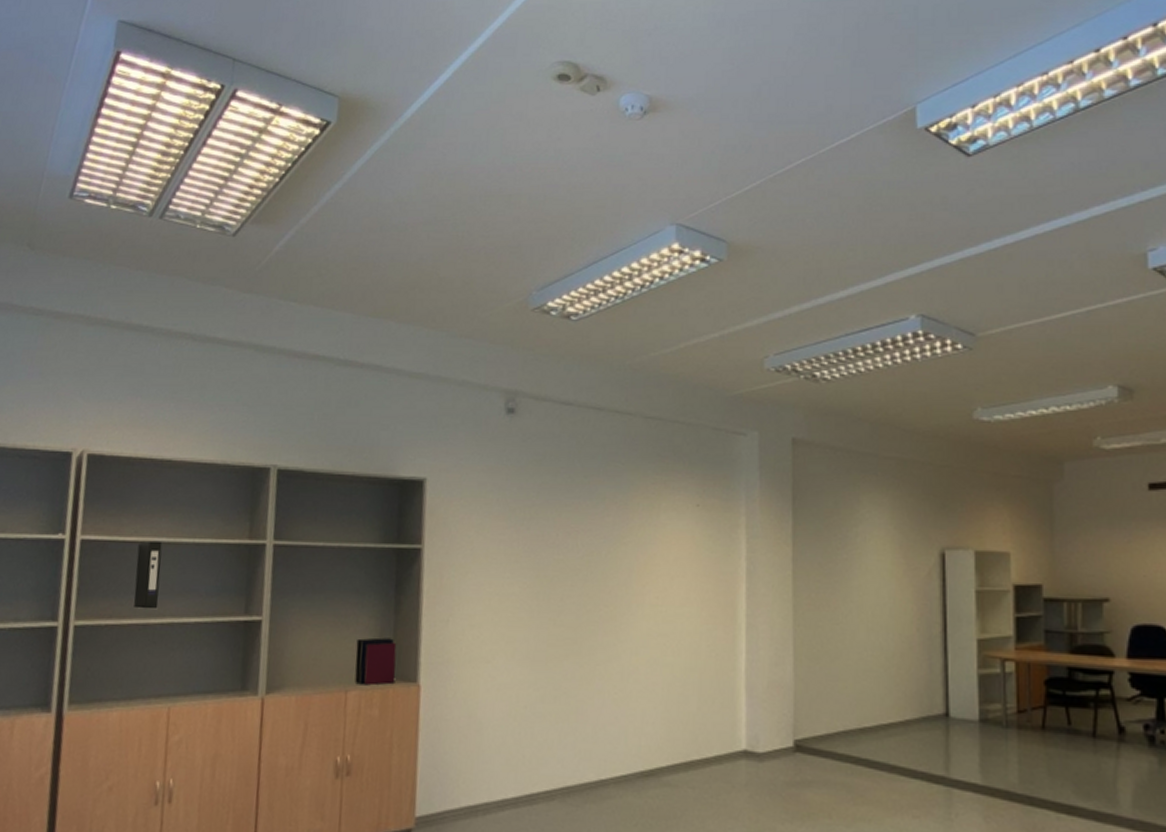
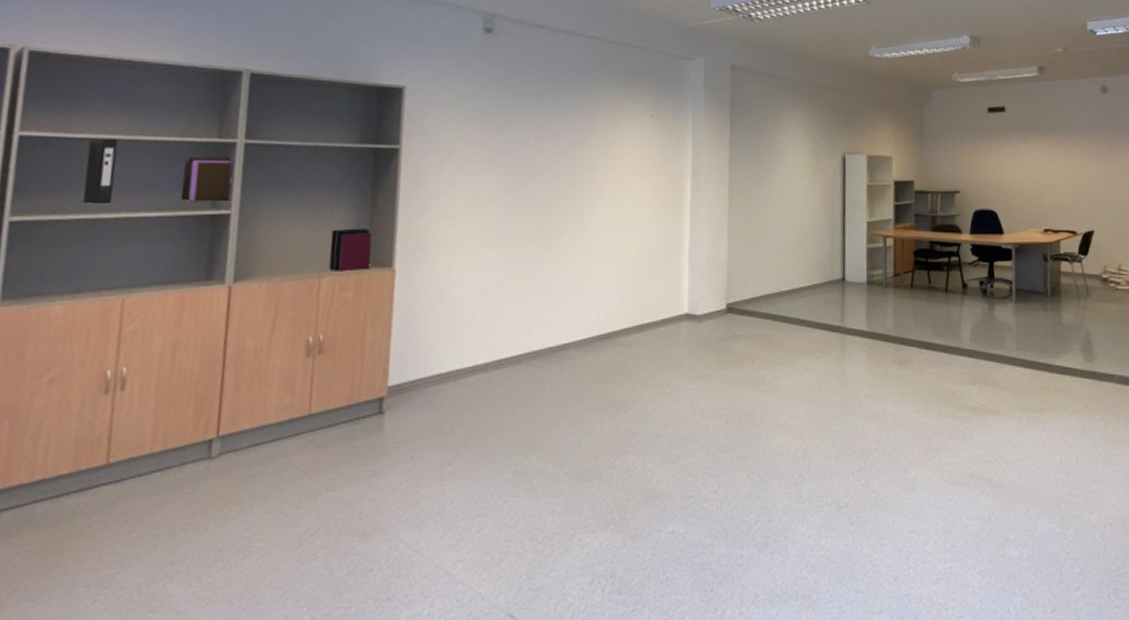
books: none [217,559,264,607] -> present [180,157,234,202]

